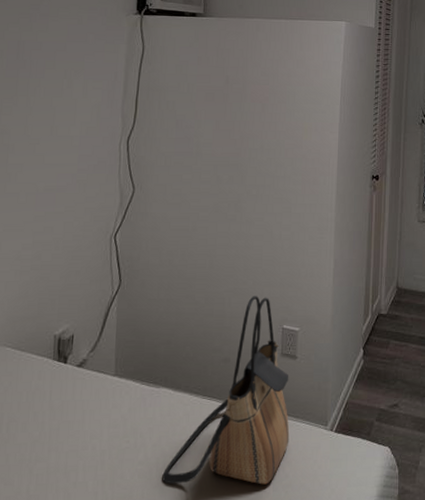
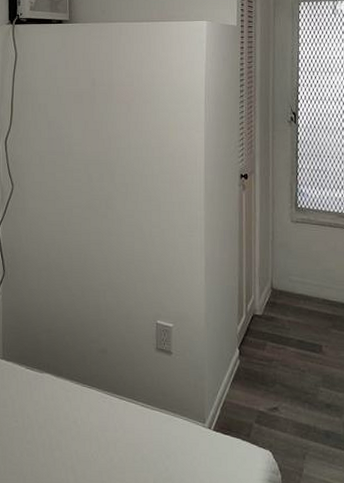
tote bag: present [162,296,290,485] -> none [49,290,168,476]

